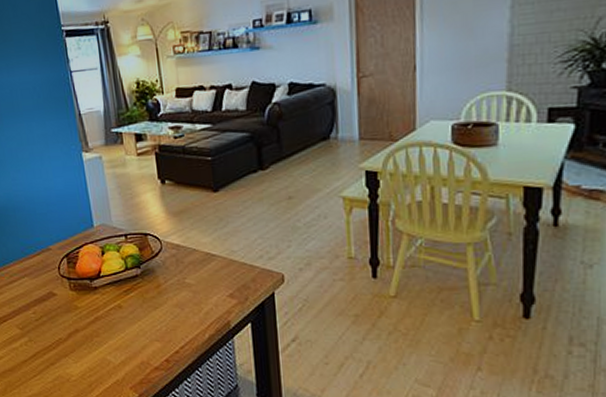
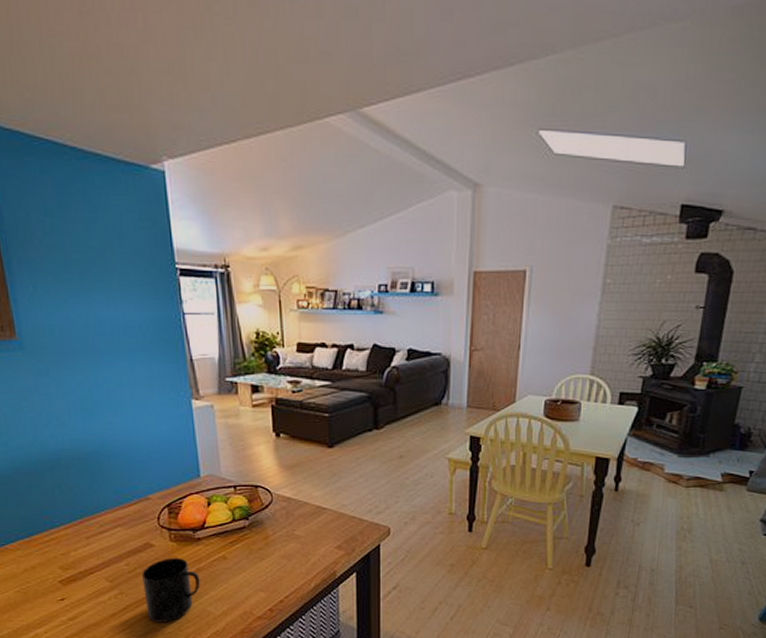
mug: none [47,307,100,370] -> present [142,558,200,622]

